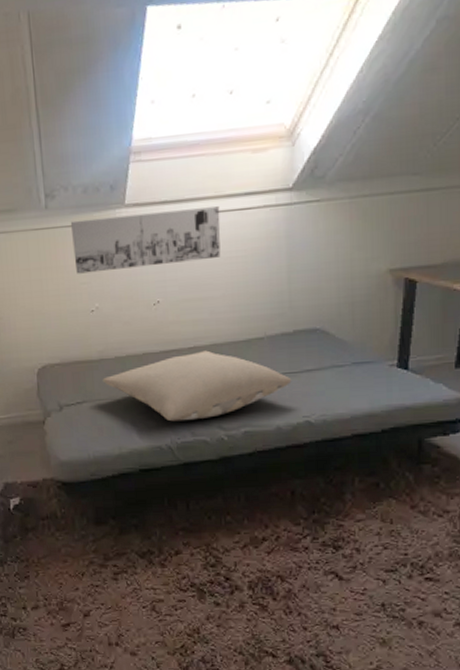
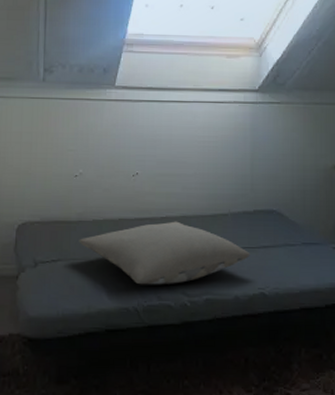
wall art: present [70,205,221,274] -> none [64,94,197,142]

